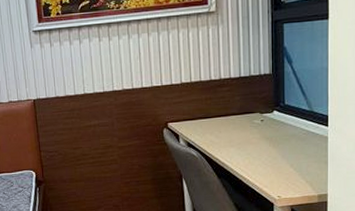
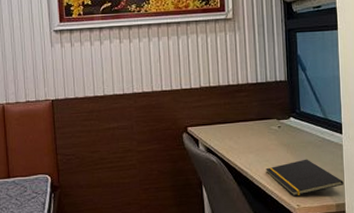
notepad: none [247,151,327,188] -> present [266,159,344,197]

